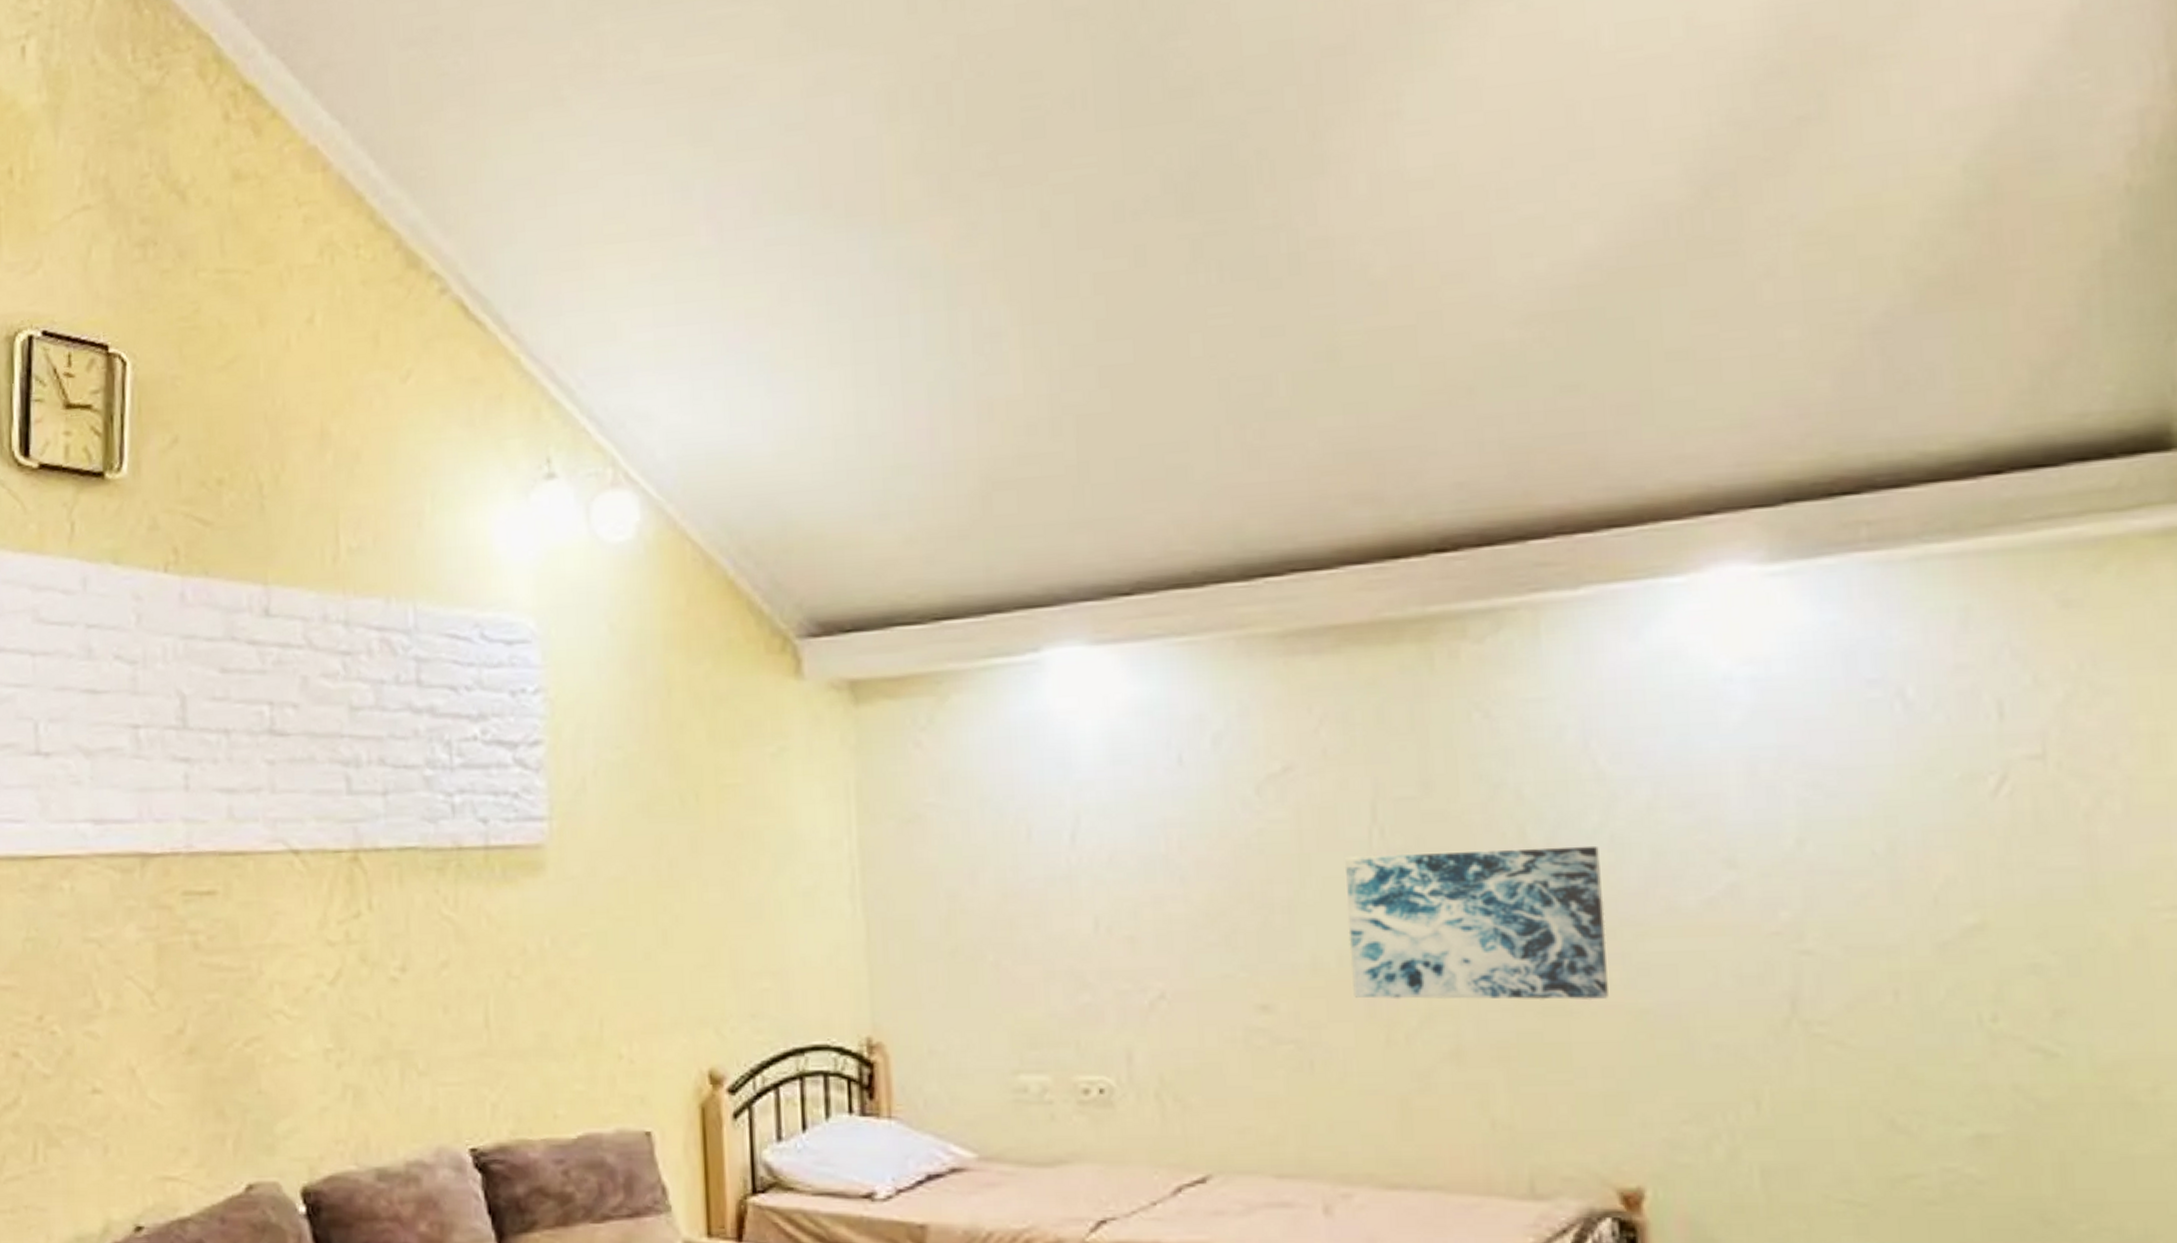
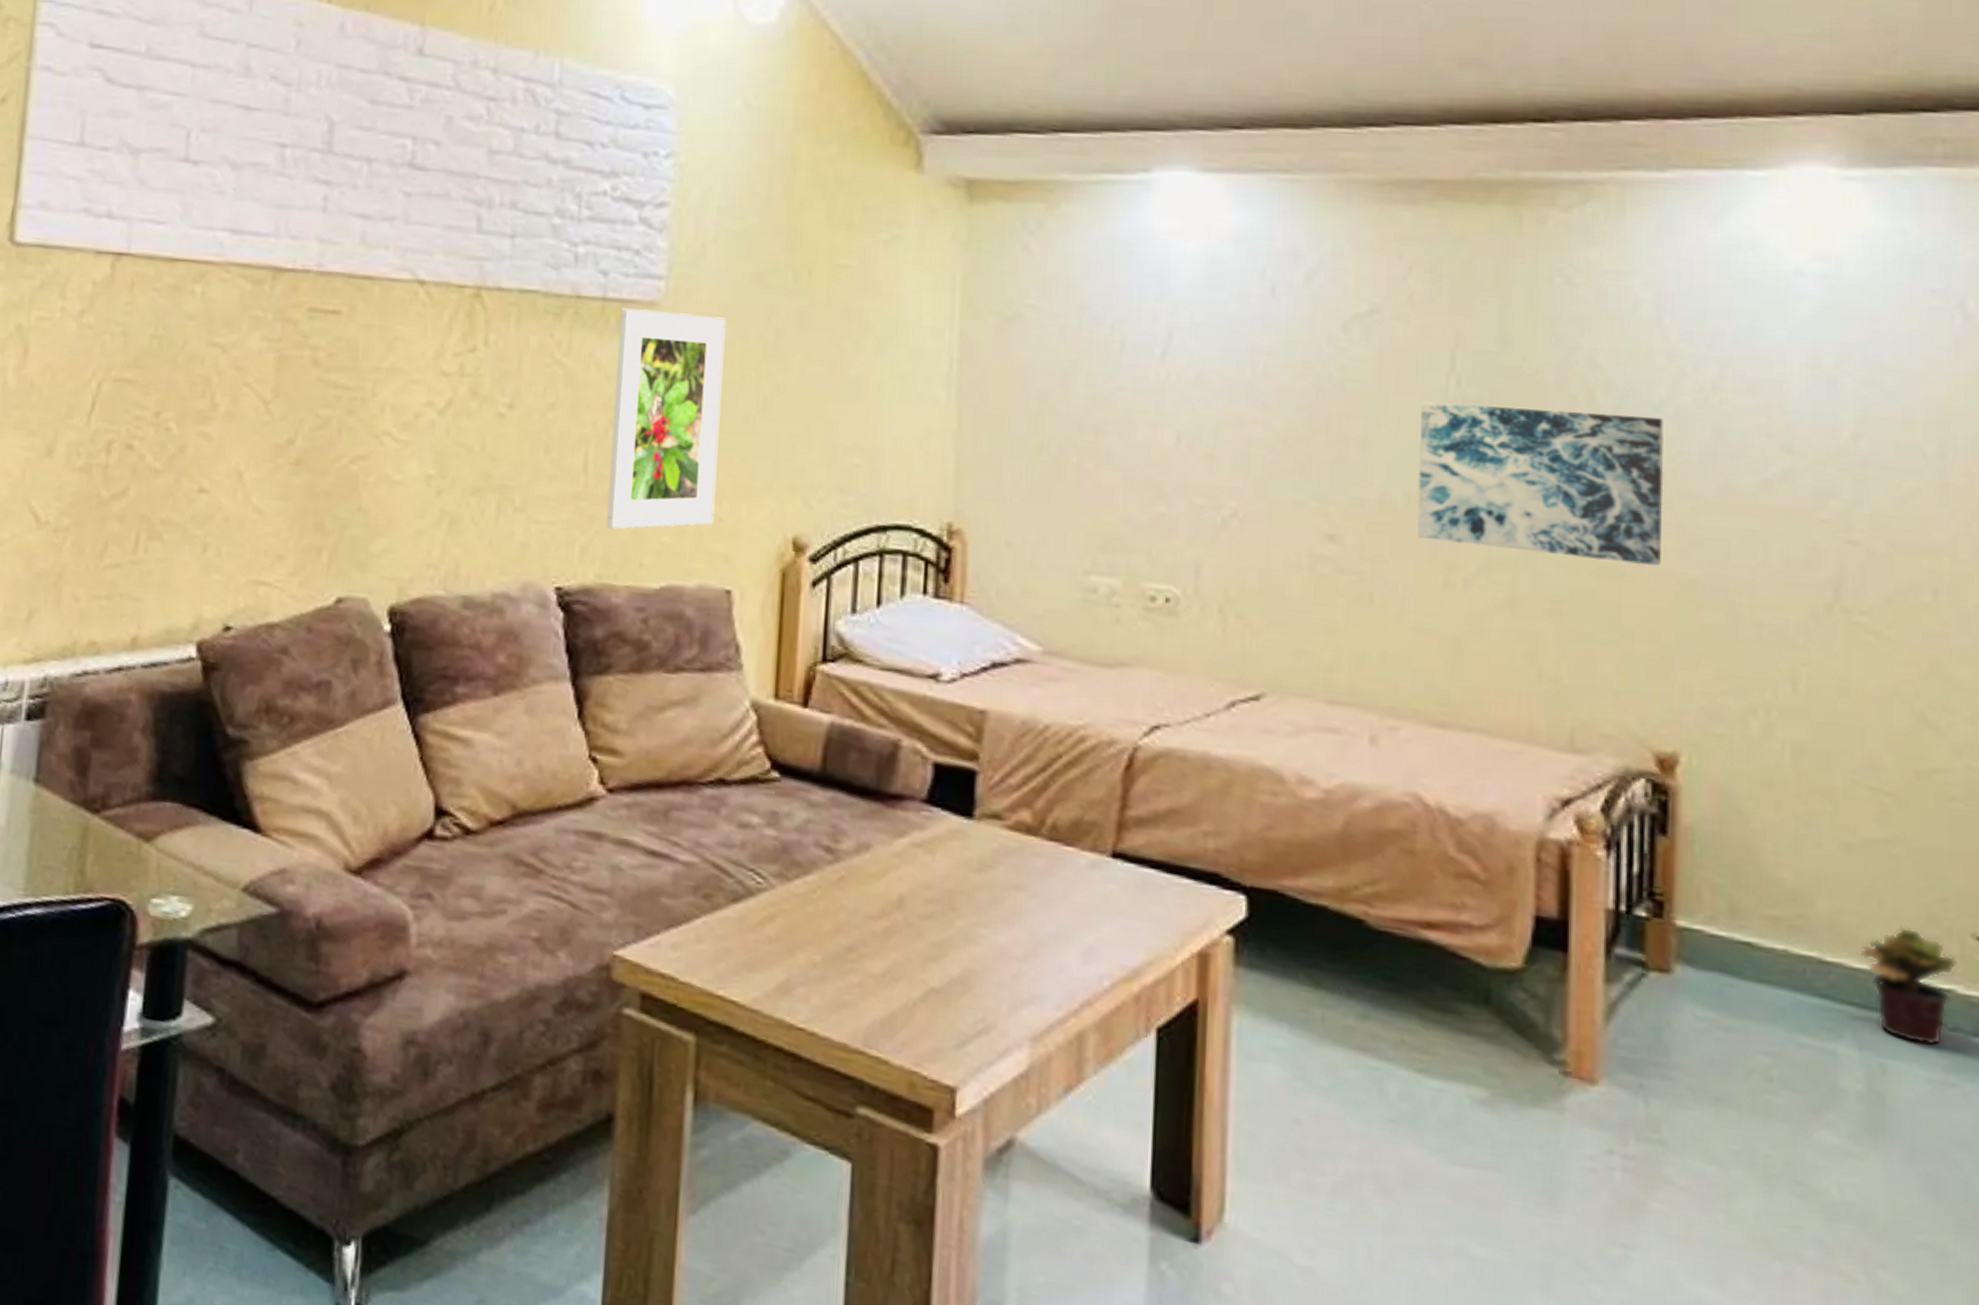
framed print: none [506,852,625,1083] -> present [607,308,726,530]

